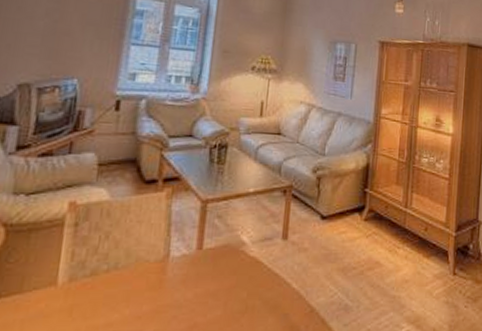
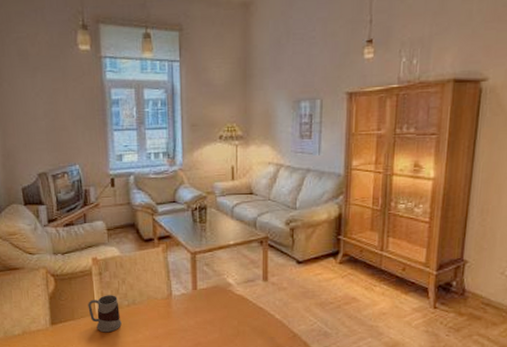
mug: none [47,255,95,313] -> present [88,295,122,333]

